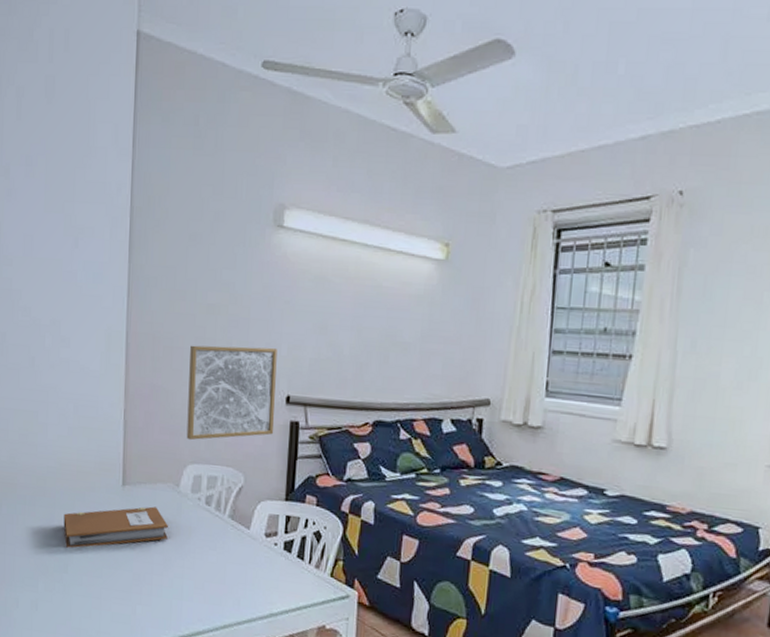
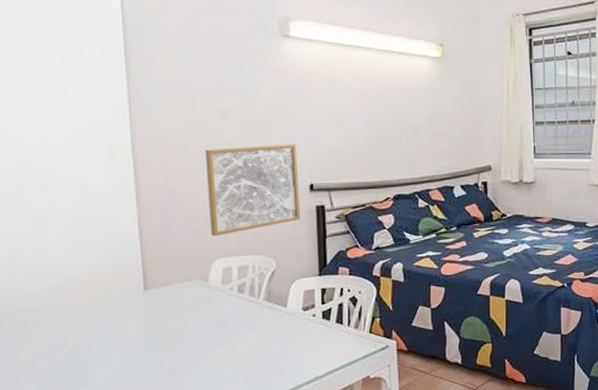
notebook: present [63,506,168,548] -> none [77,304,201,362]

